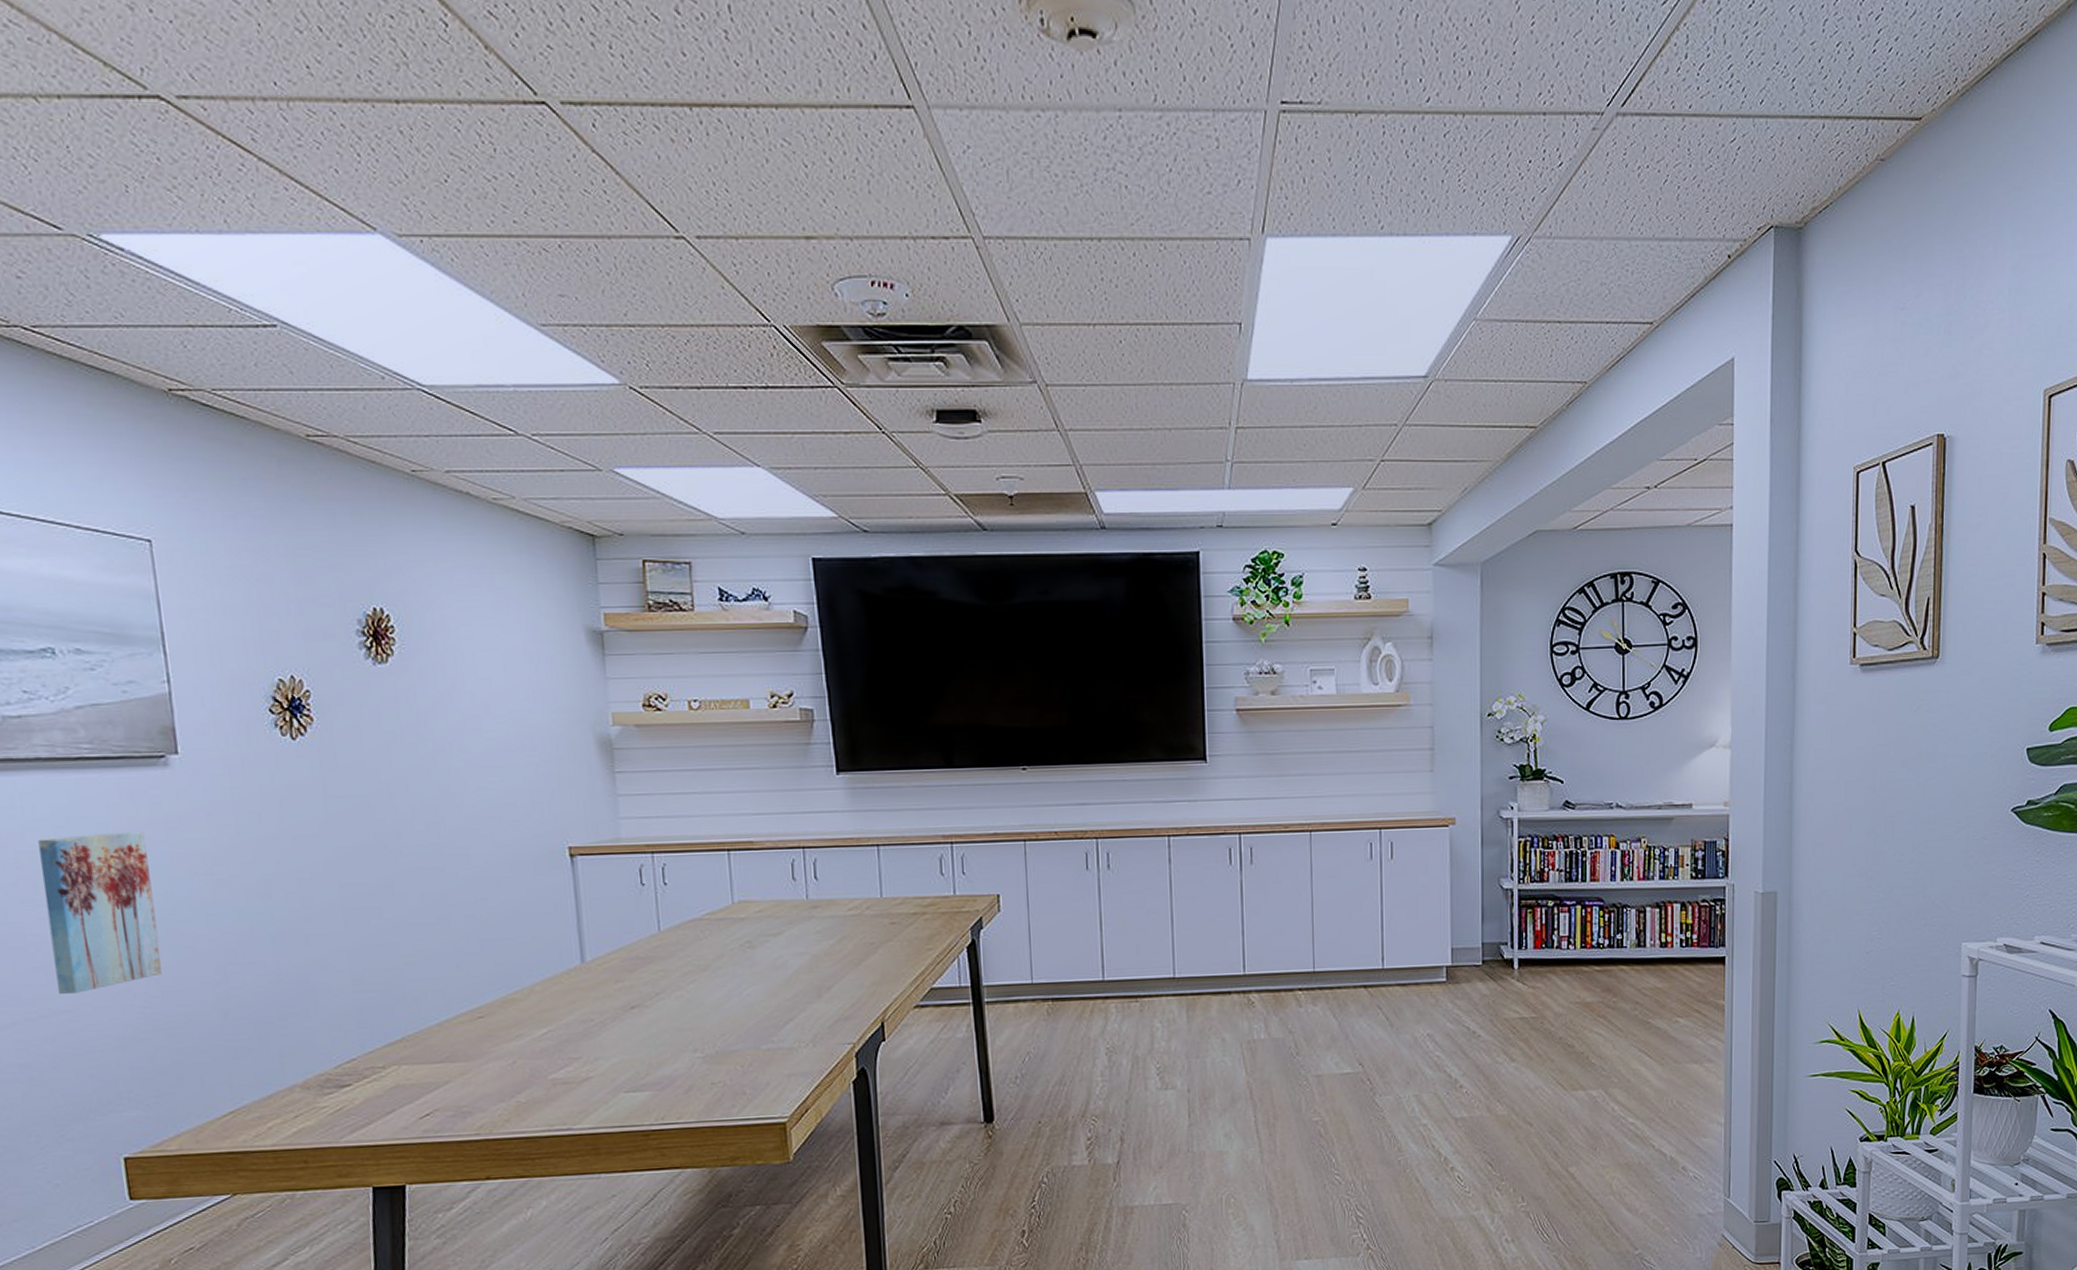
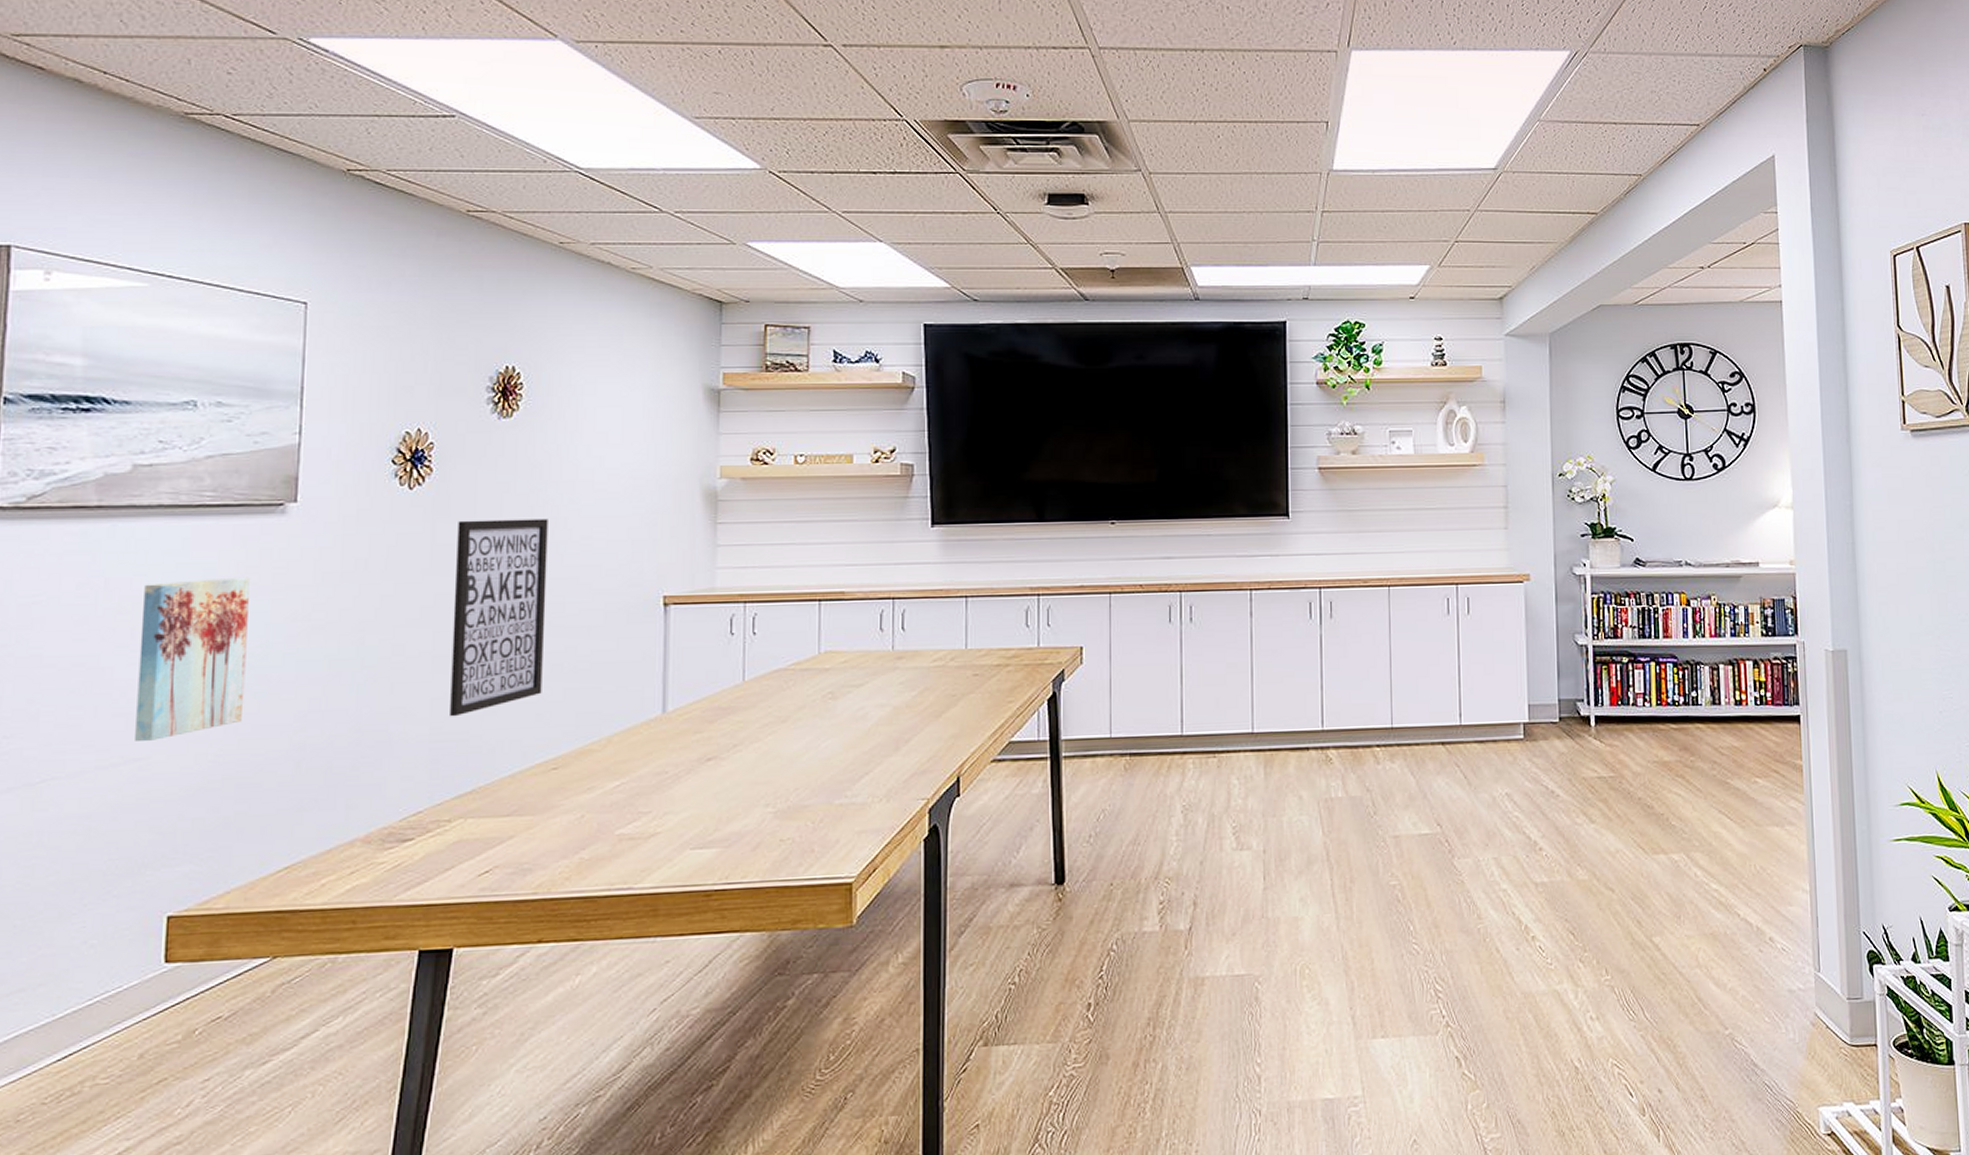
wall art: none [347,769,458,968] -> present [450,518,548,717]

